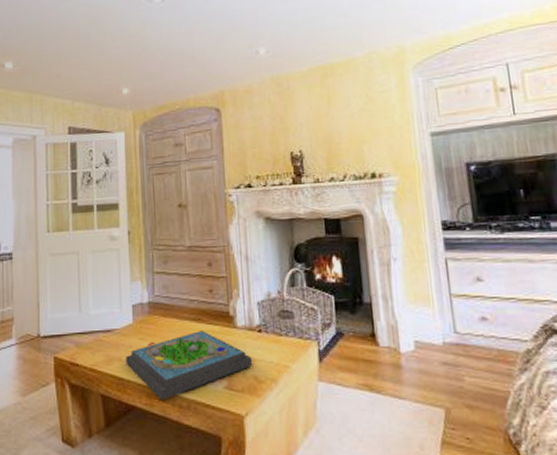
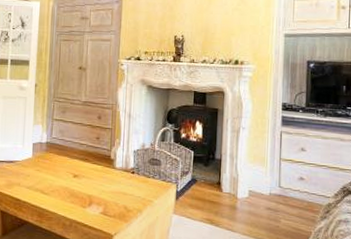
board game: present [126,331,252,400] -> none [23,168,124,218]

